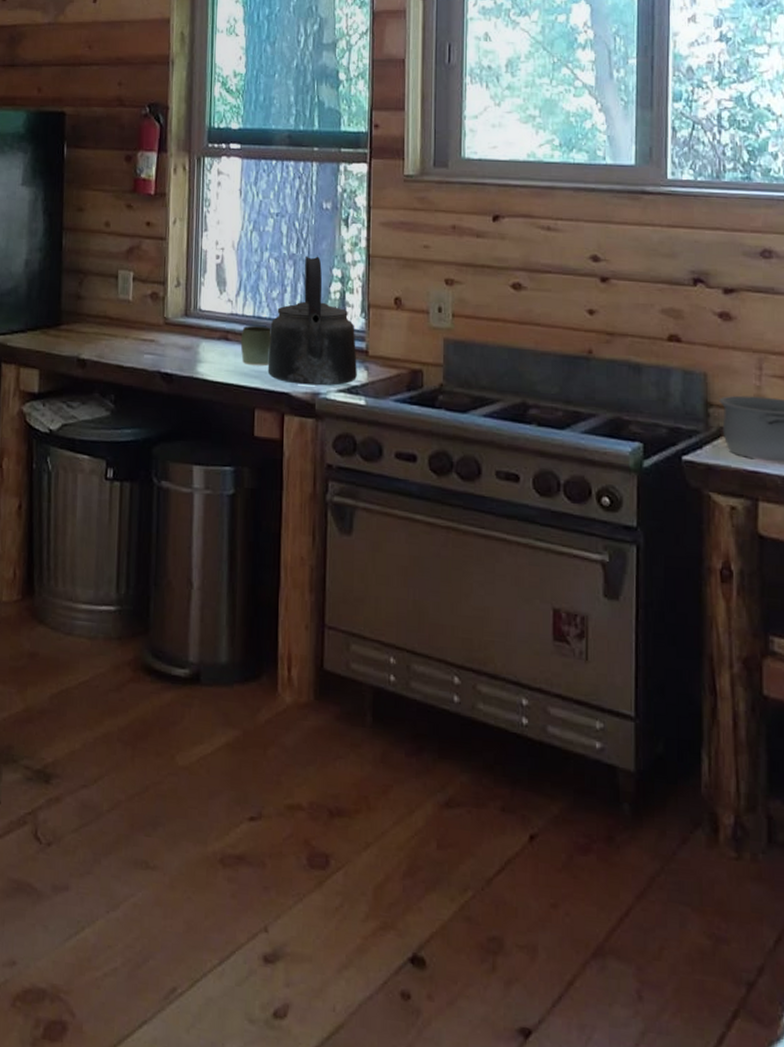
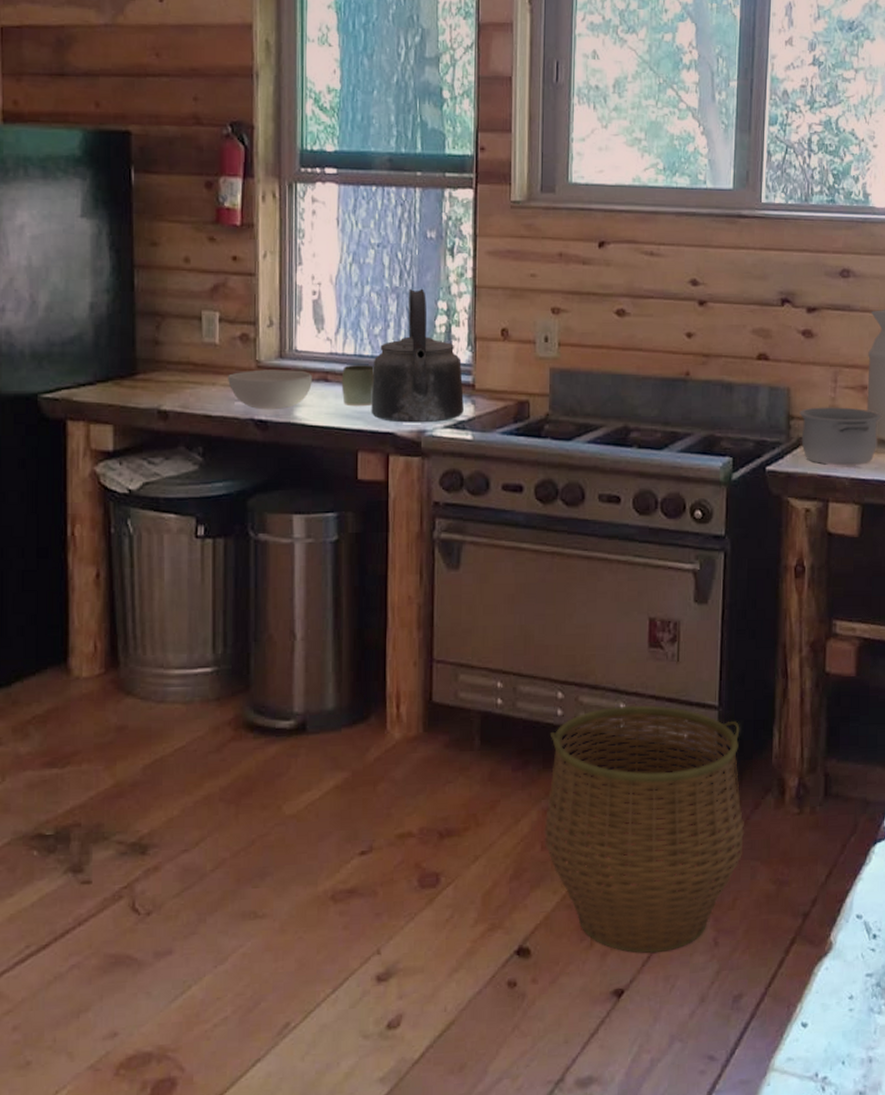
bowl: none [139,326,214,365] -> present [228,369,312,410]
basket: none [440,700,671,995] -> present [544,704,745,954]

